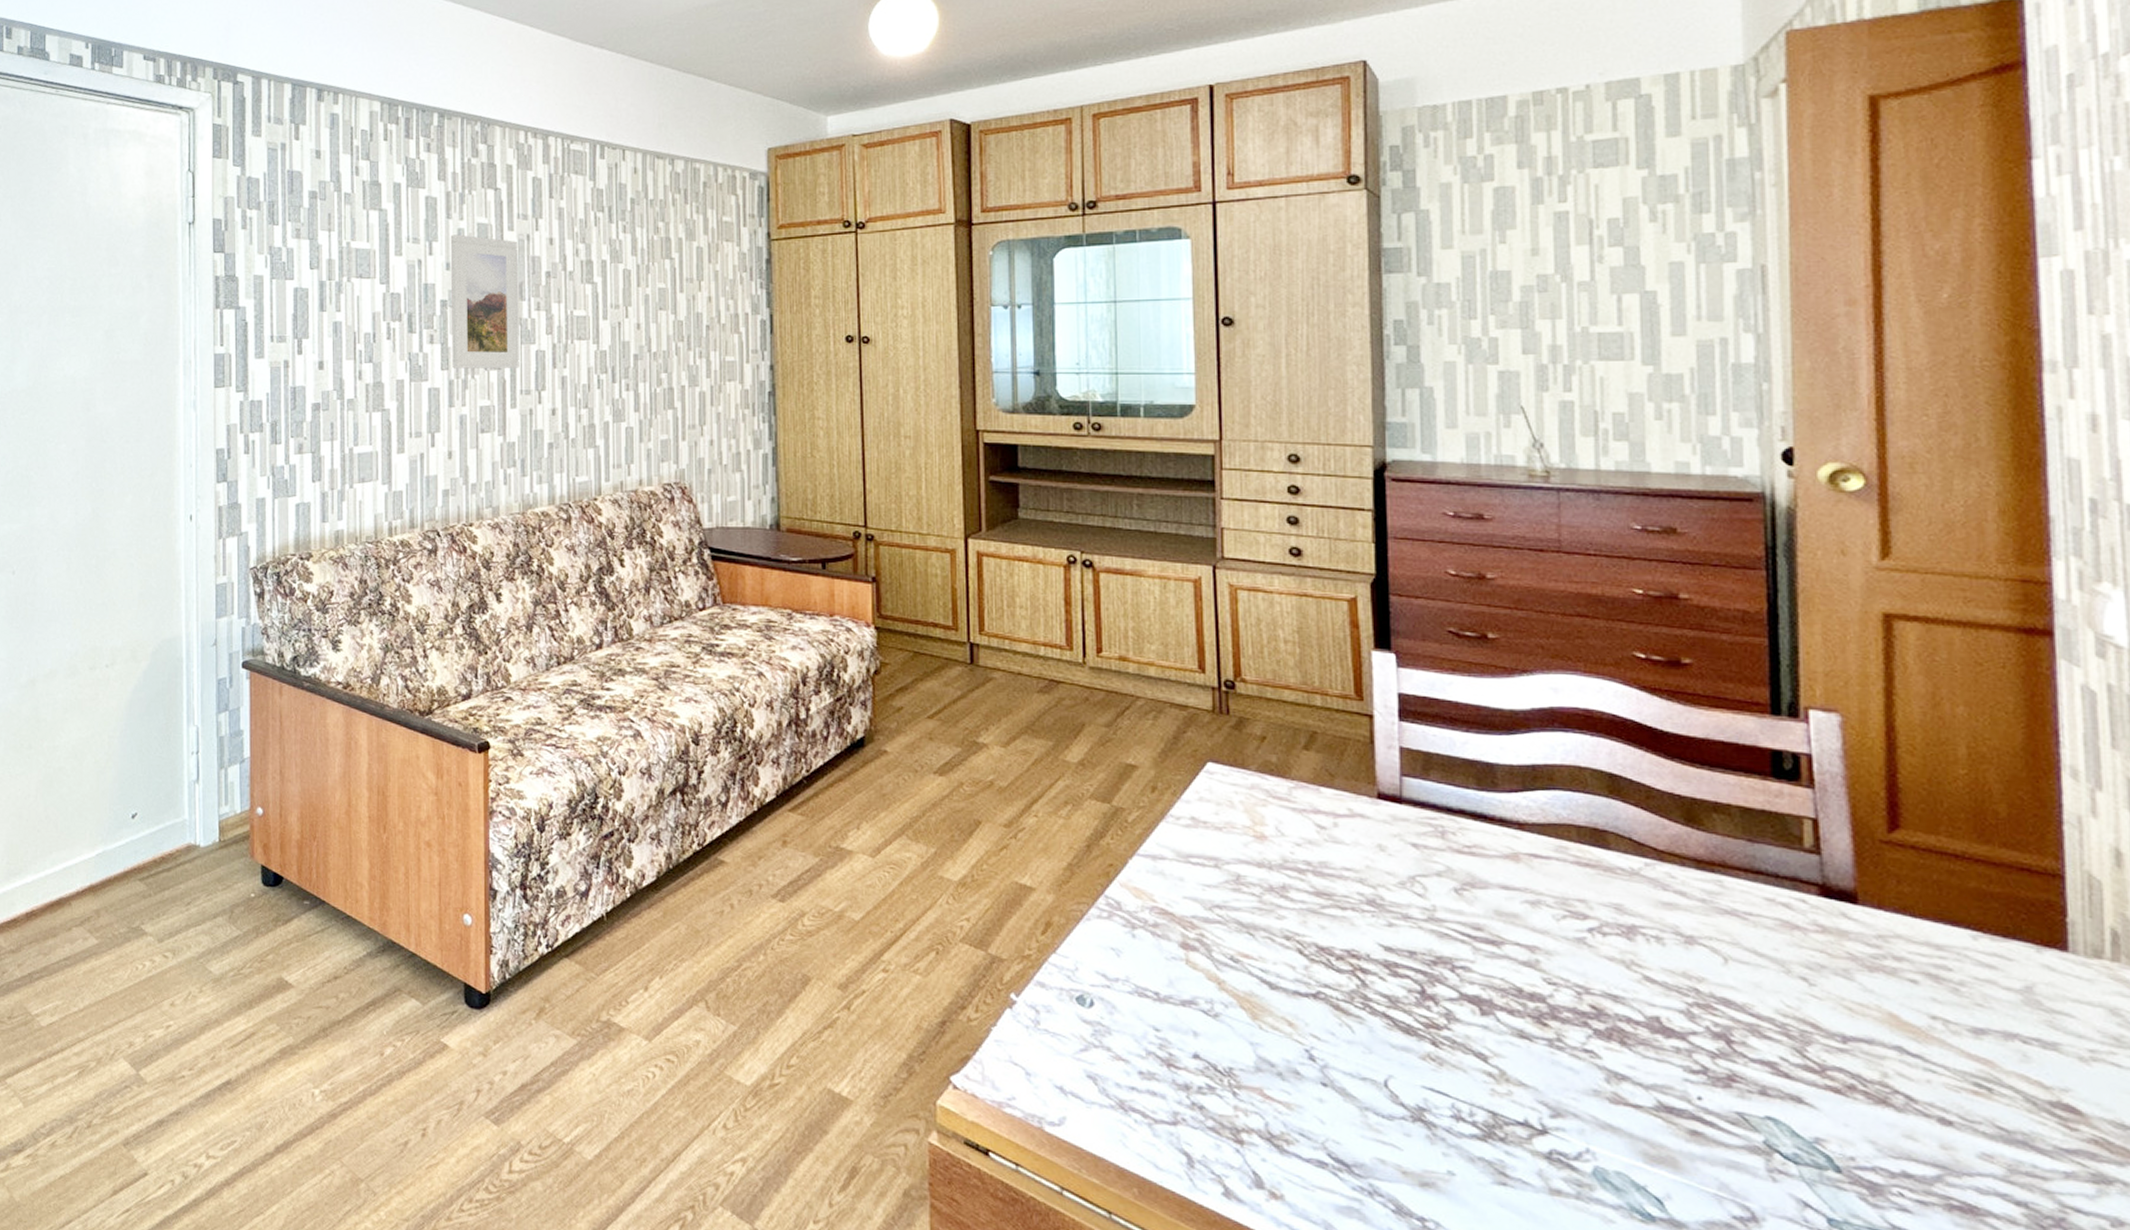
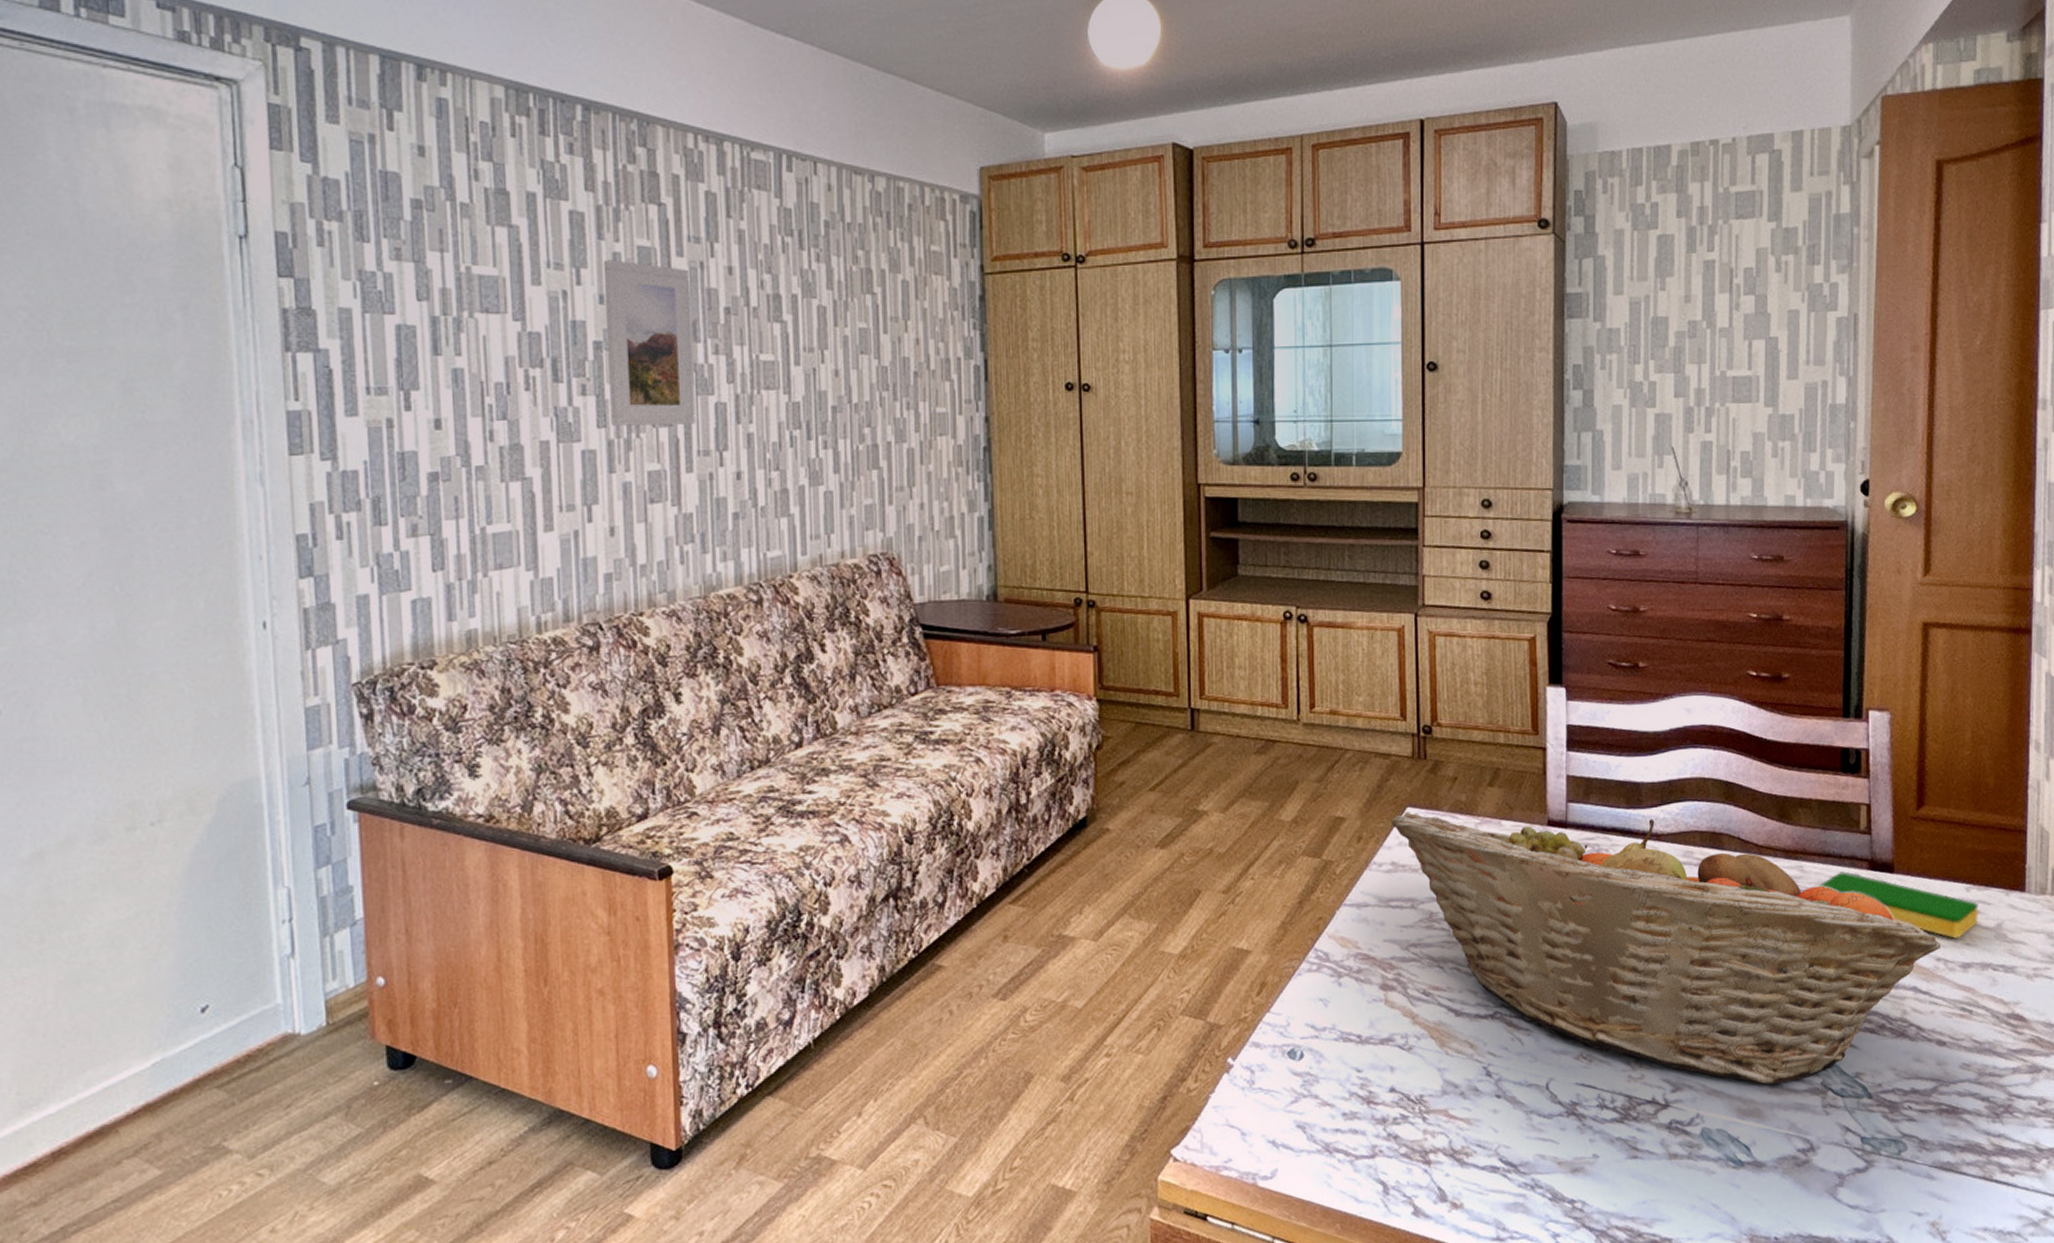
fruit basket: none [1189,767,1936,1133] -> present [1391,812,1940,1084]
dish sponge: none [1748,894,1995,996] -> present [1820,871,1979,939]

